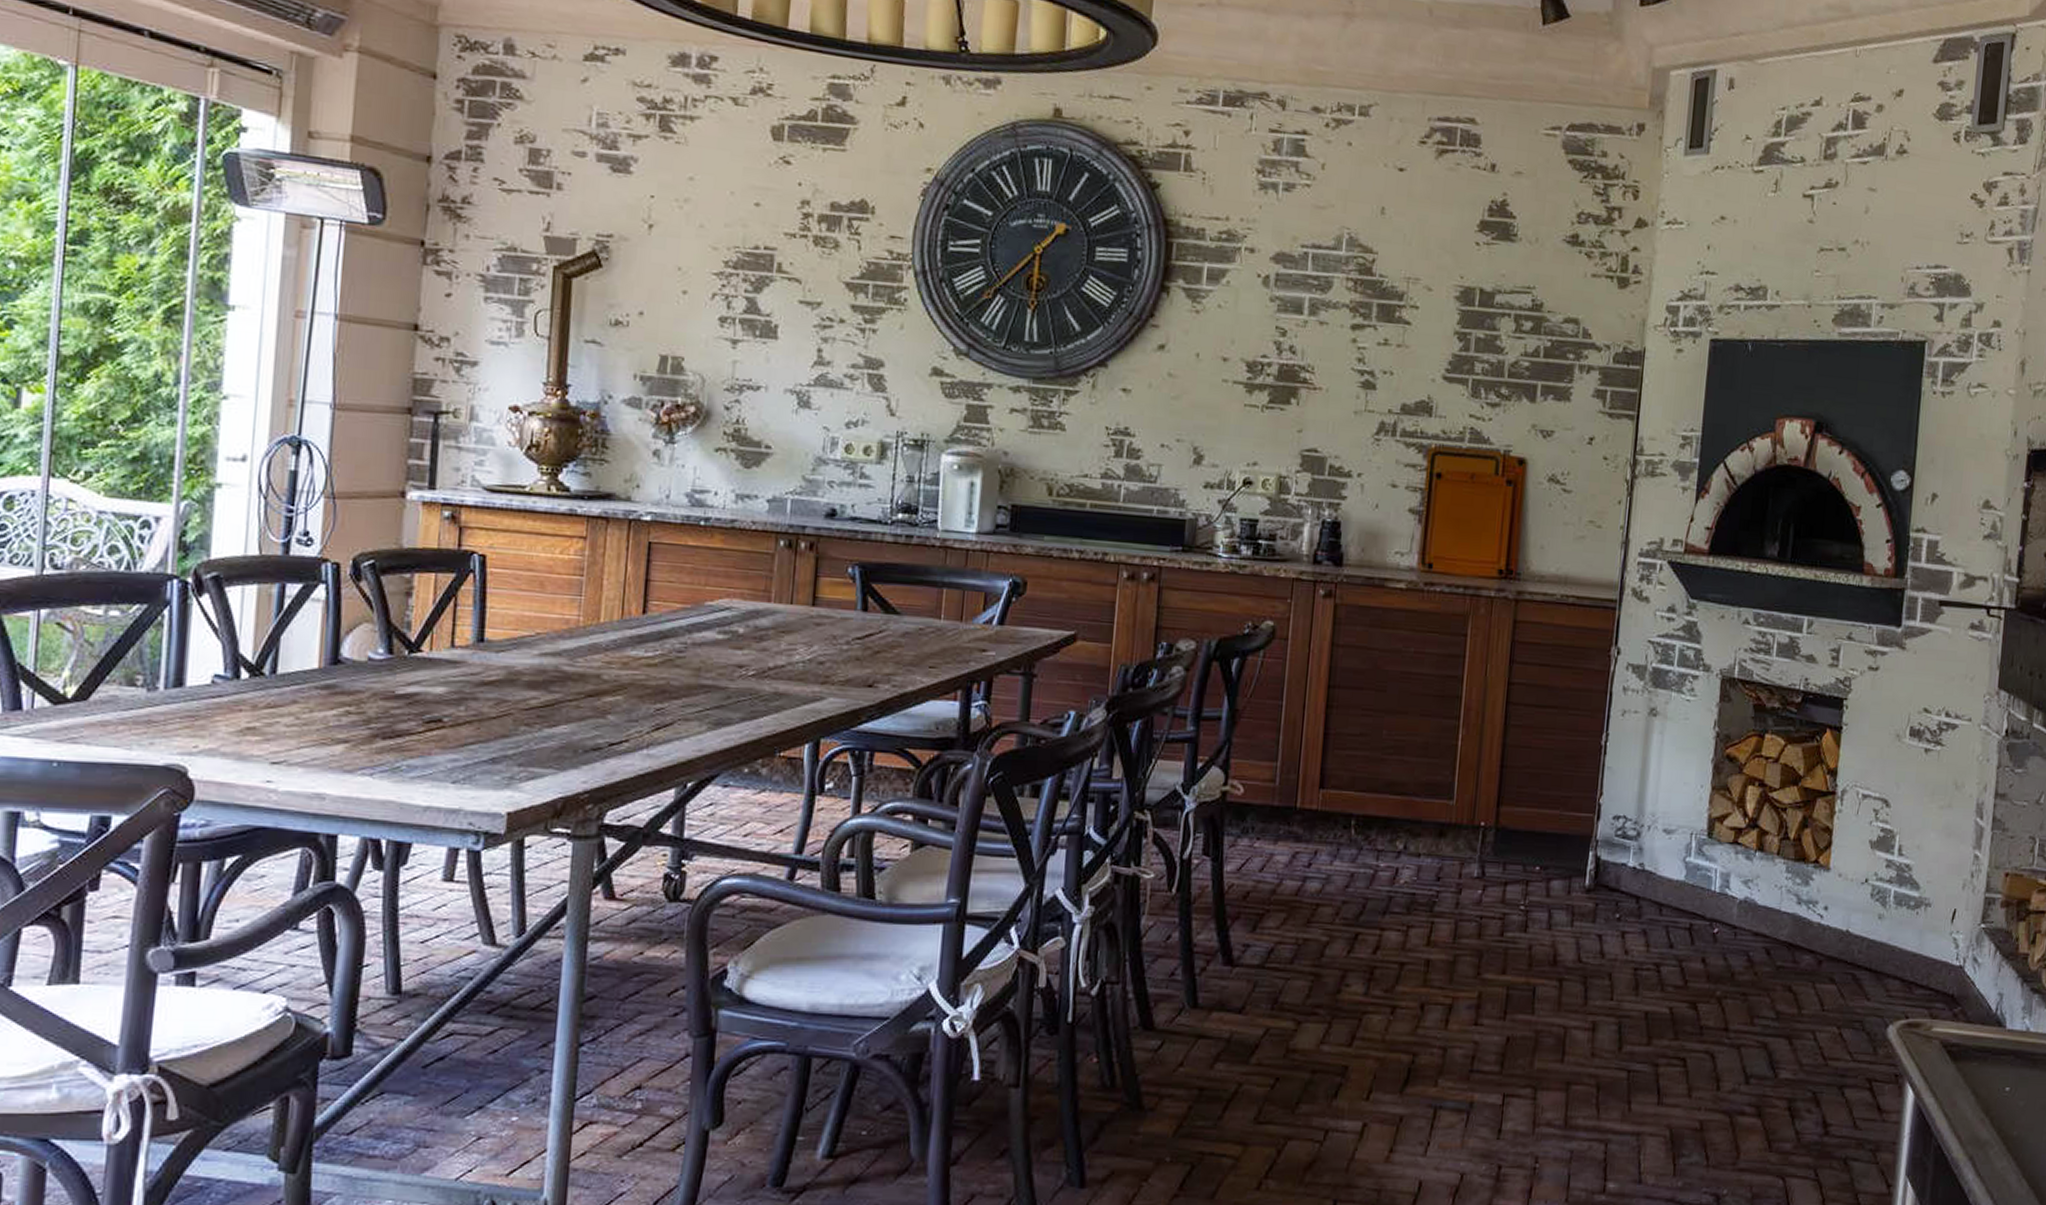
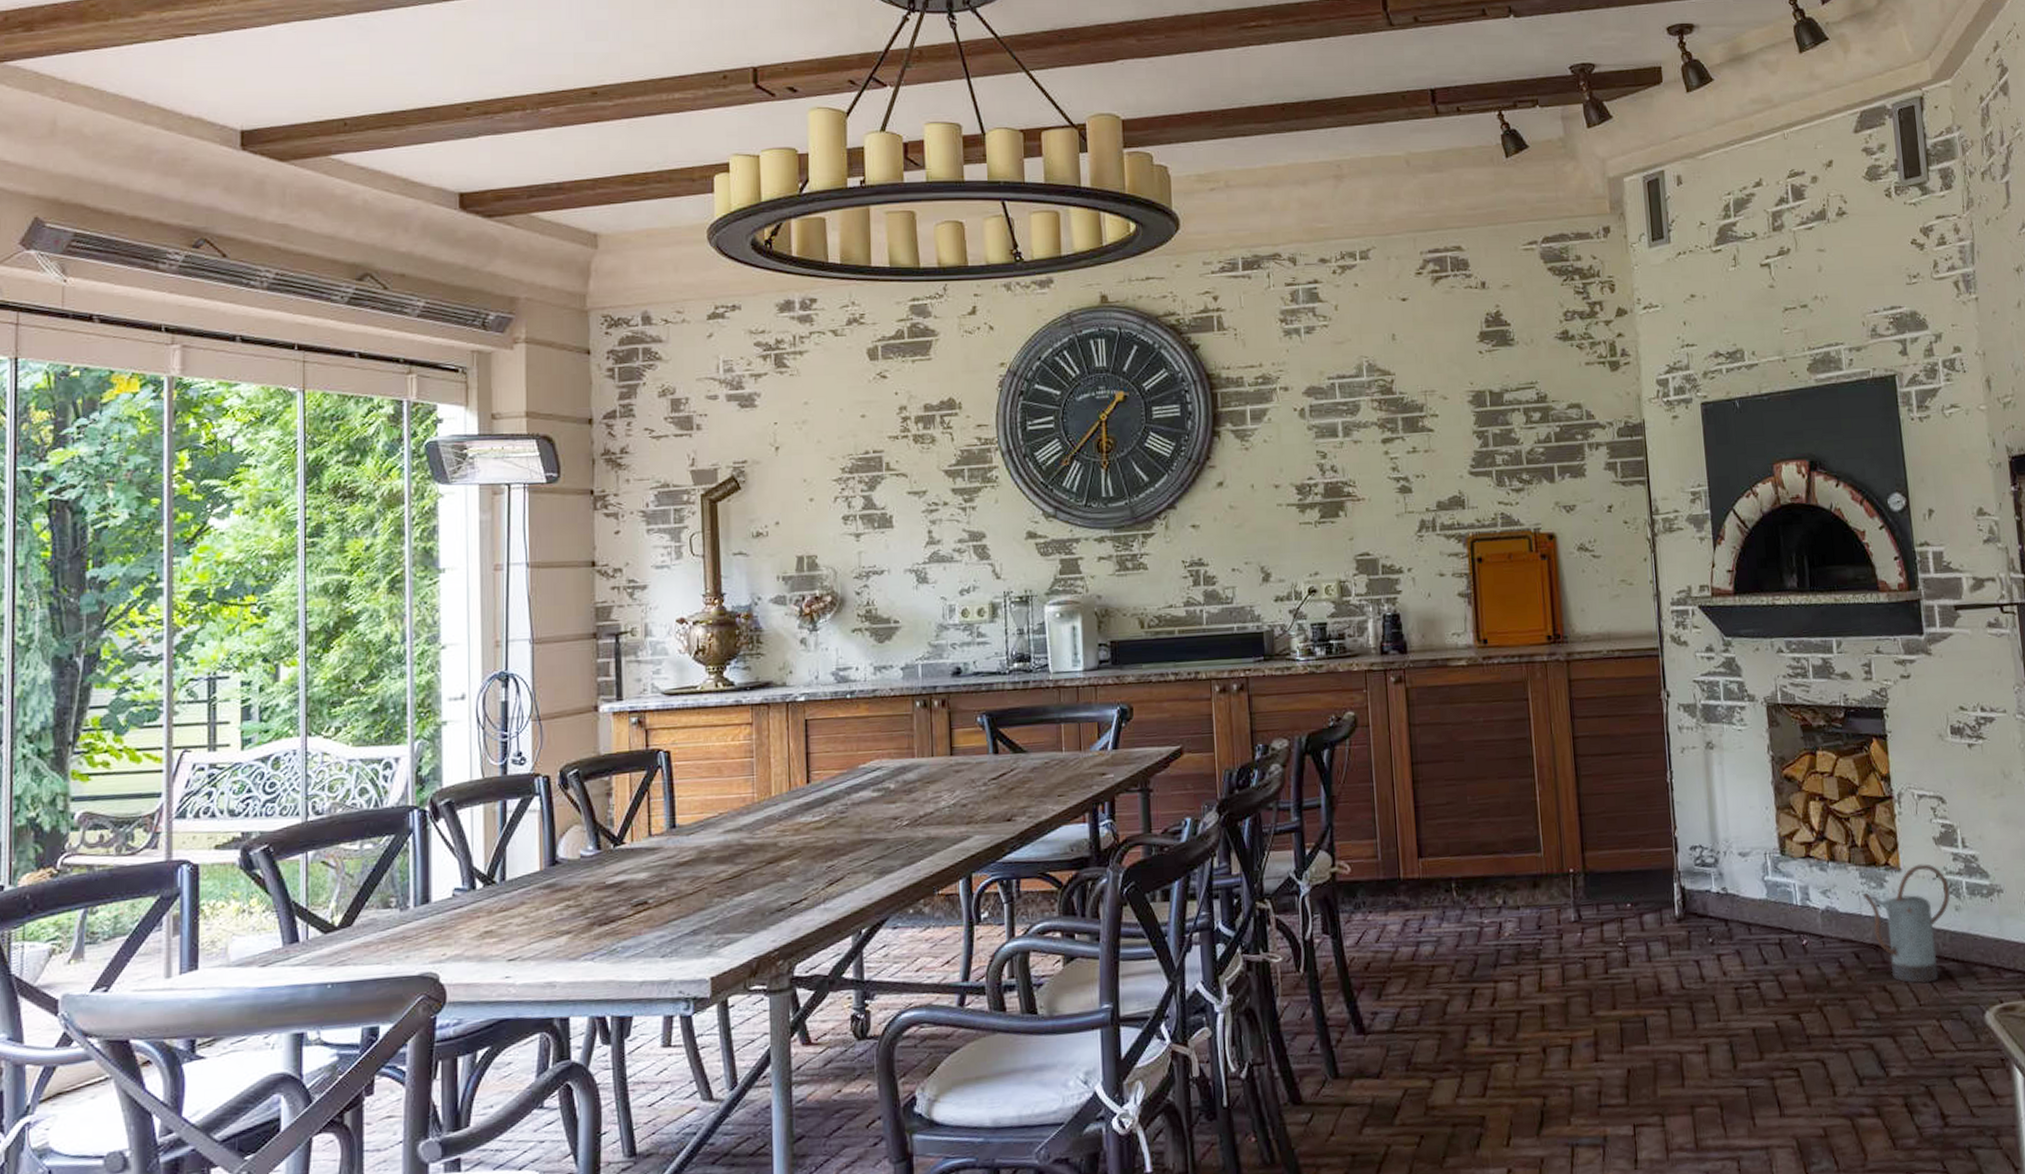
watering can: none [1785,866,1877,989] -> present [1862,864,1950,984]

